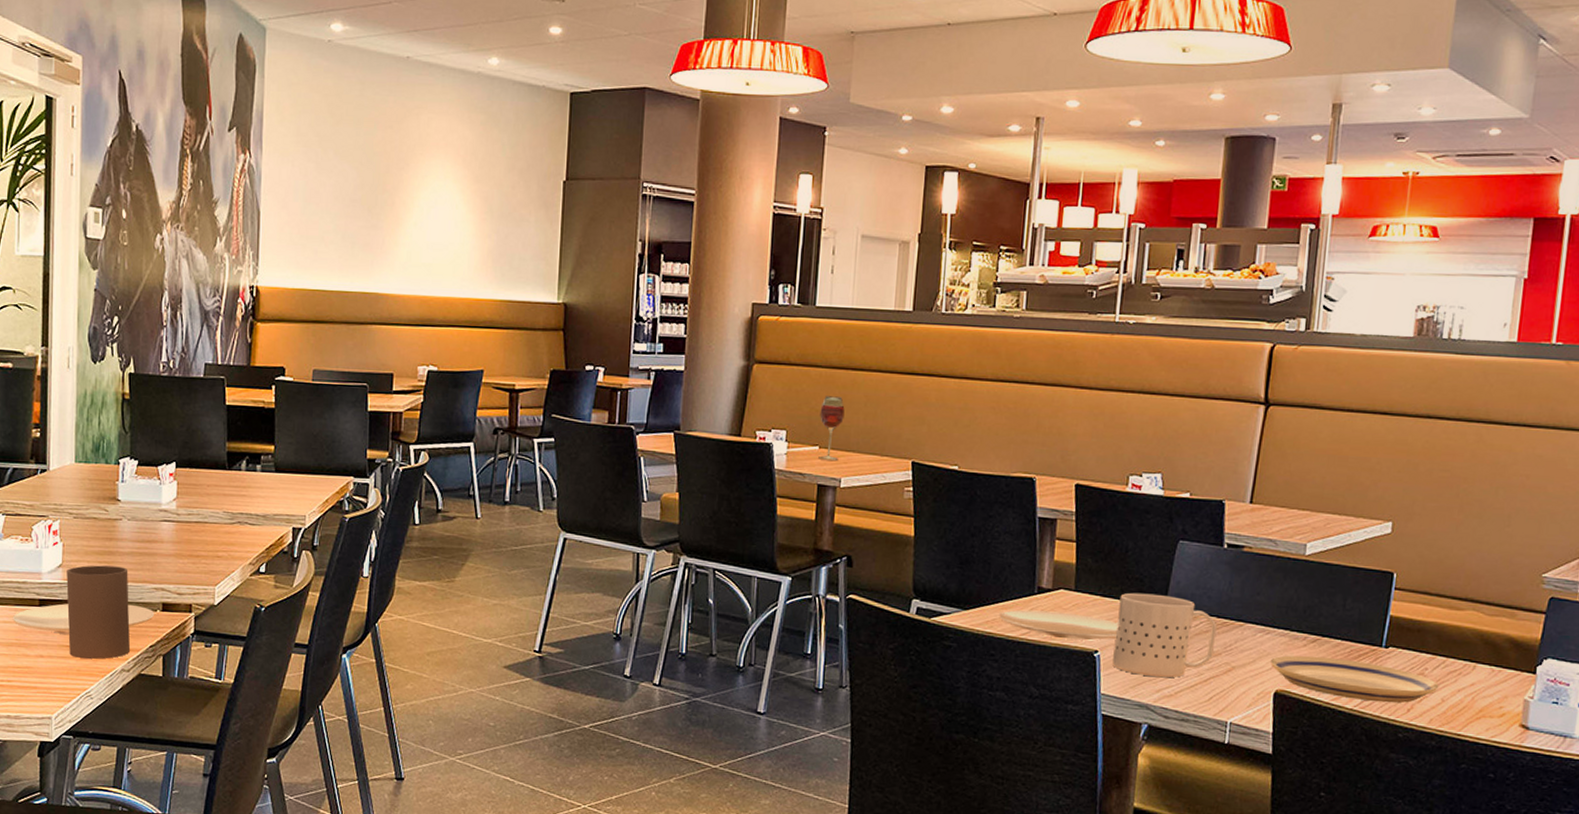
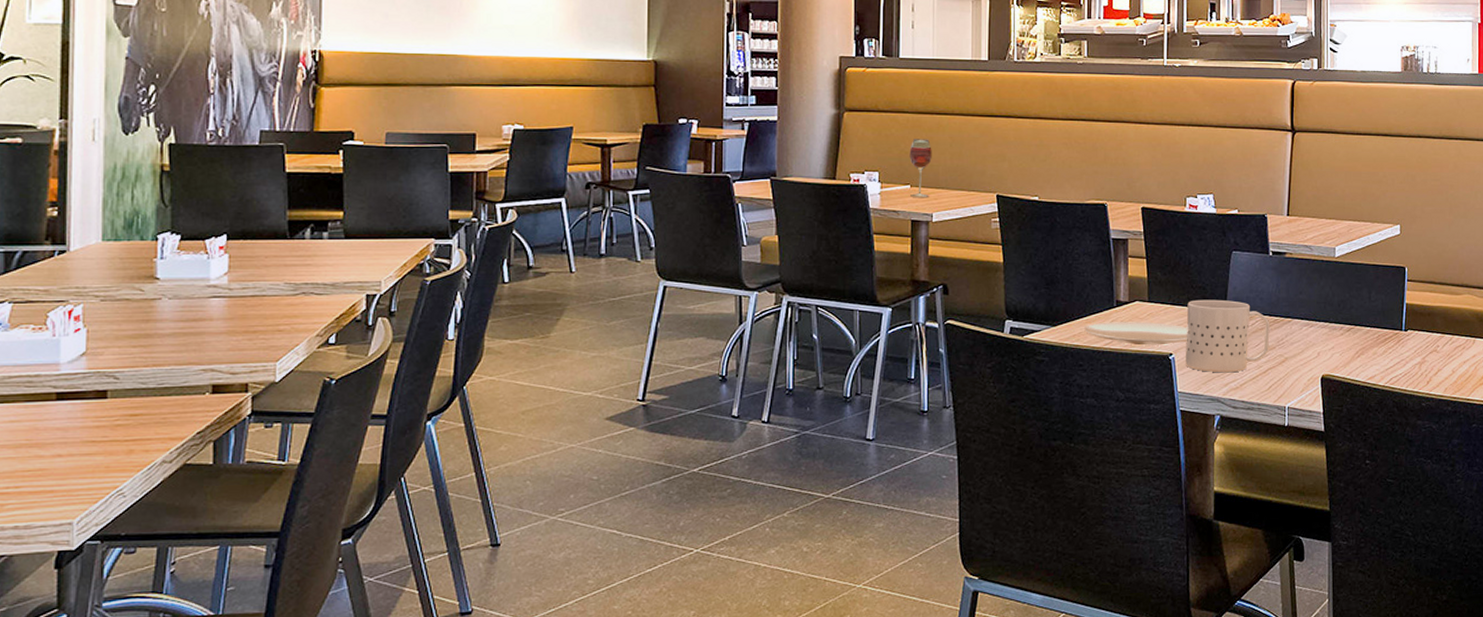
plate: present [12,603,155,634] -> none [21,389,203,429]
cup: present [66,565,131,659] -> none [92,349,173,453]
plate: present [1271,655,1439,703] -> none [1316,343,1449,378]

